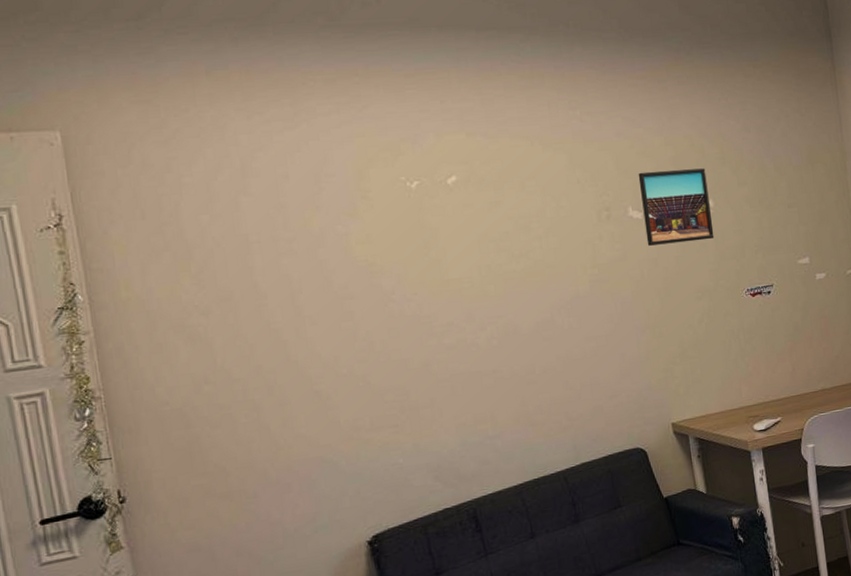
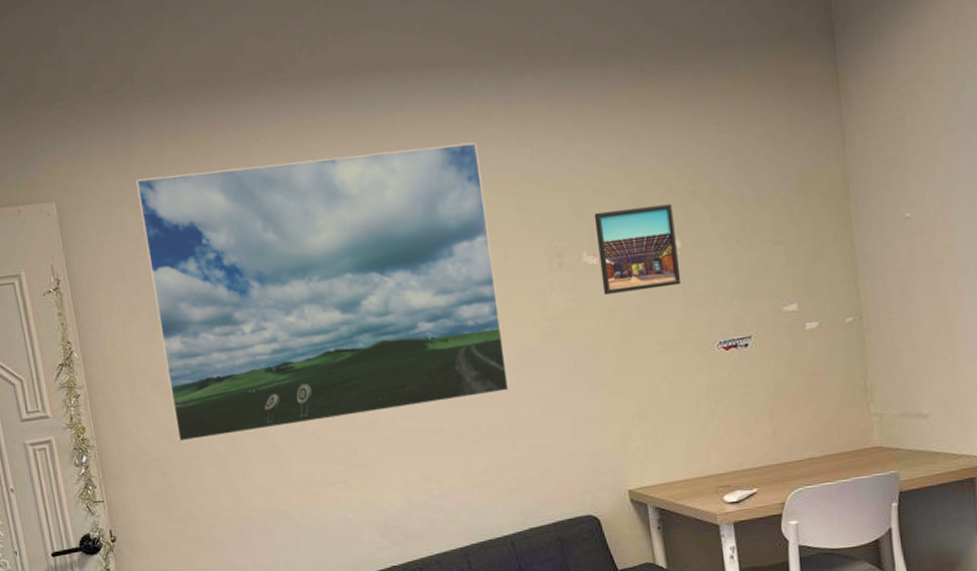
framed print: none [163,101,562,390] -> present [136,142,510,442]

